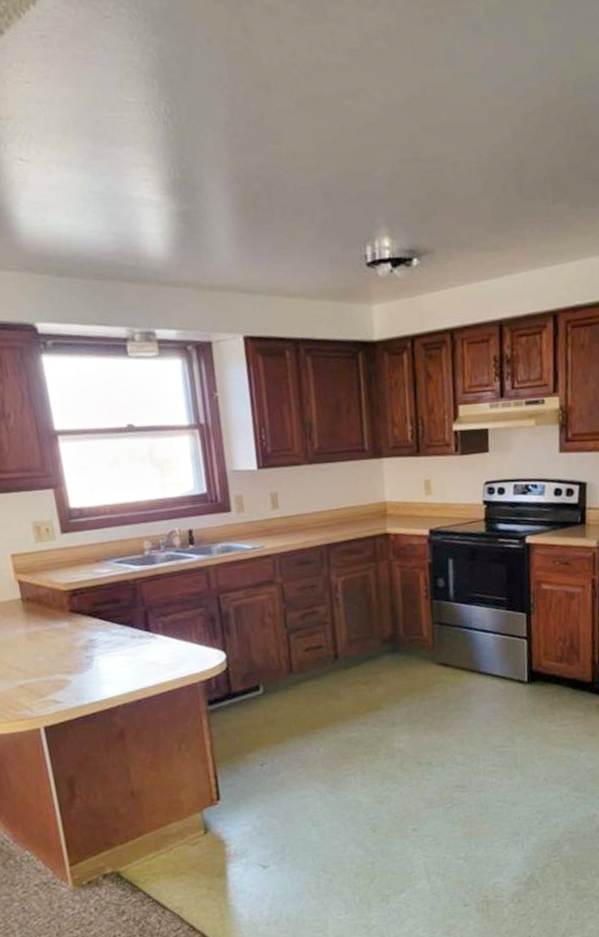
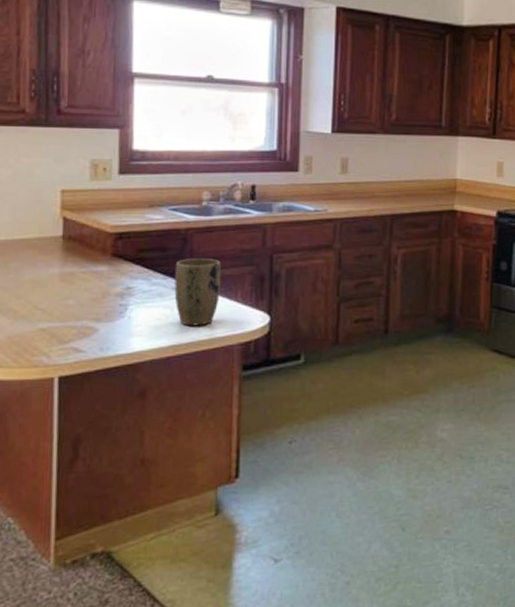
plant pot: none [130,605,177,670] -> present [174,259,222,326]

